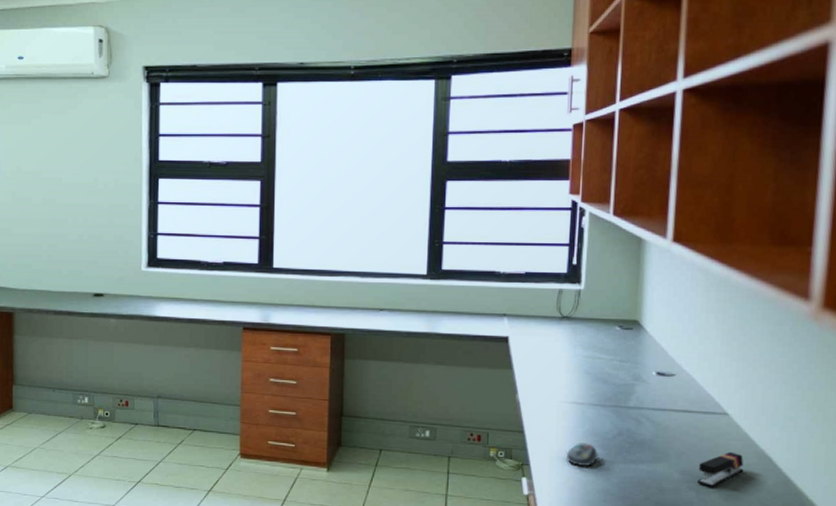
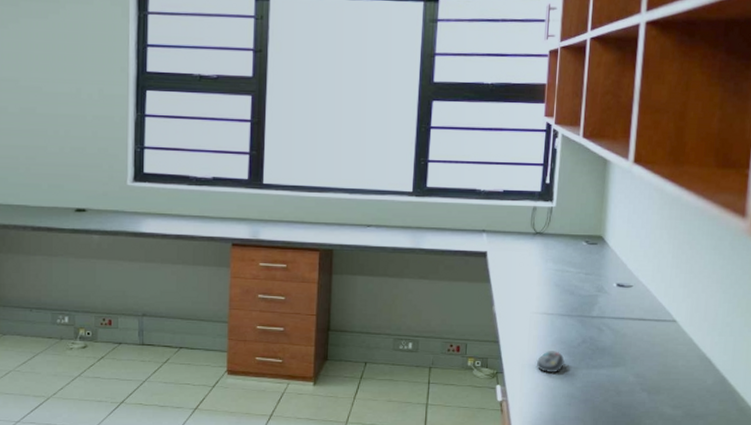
stapler: present [697,451,744,488] -> none [649,355,688,389]

